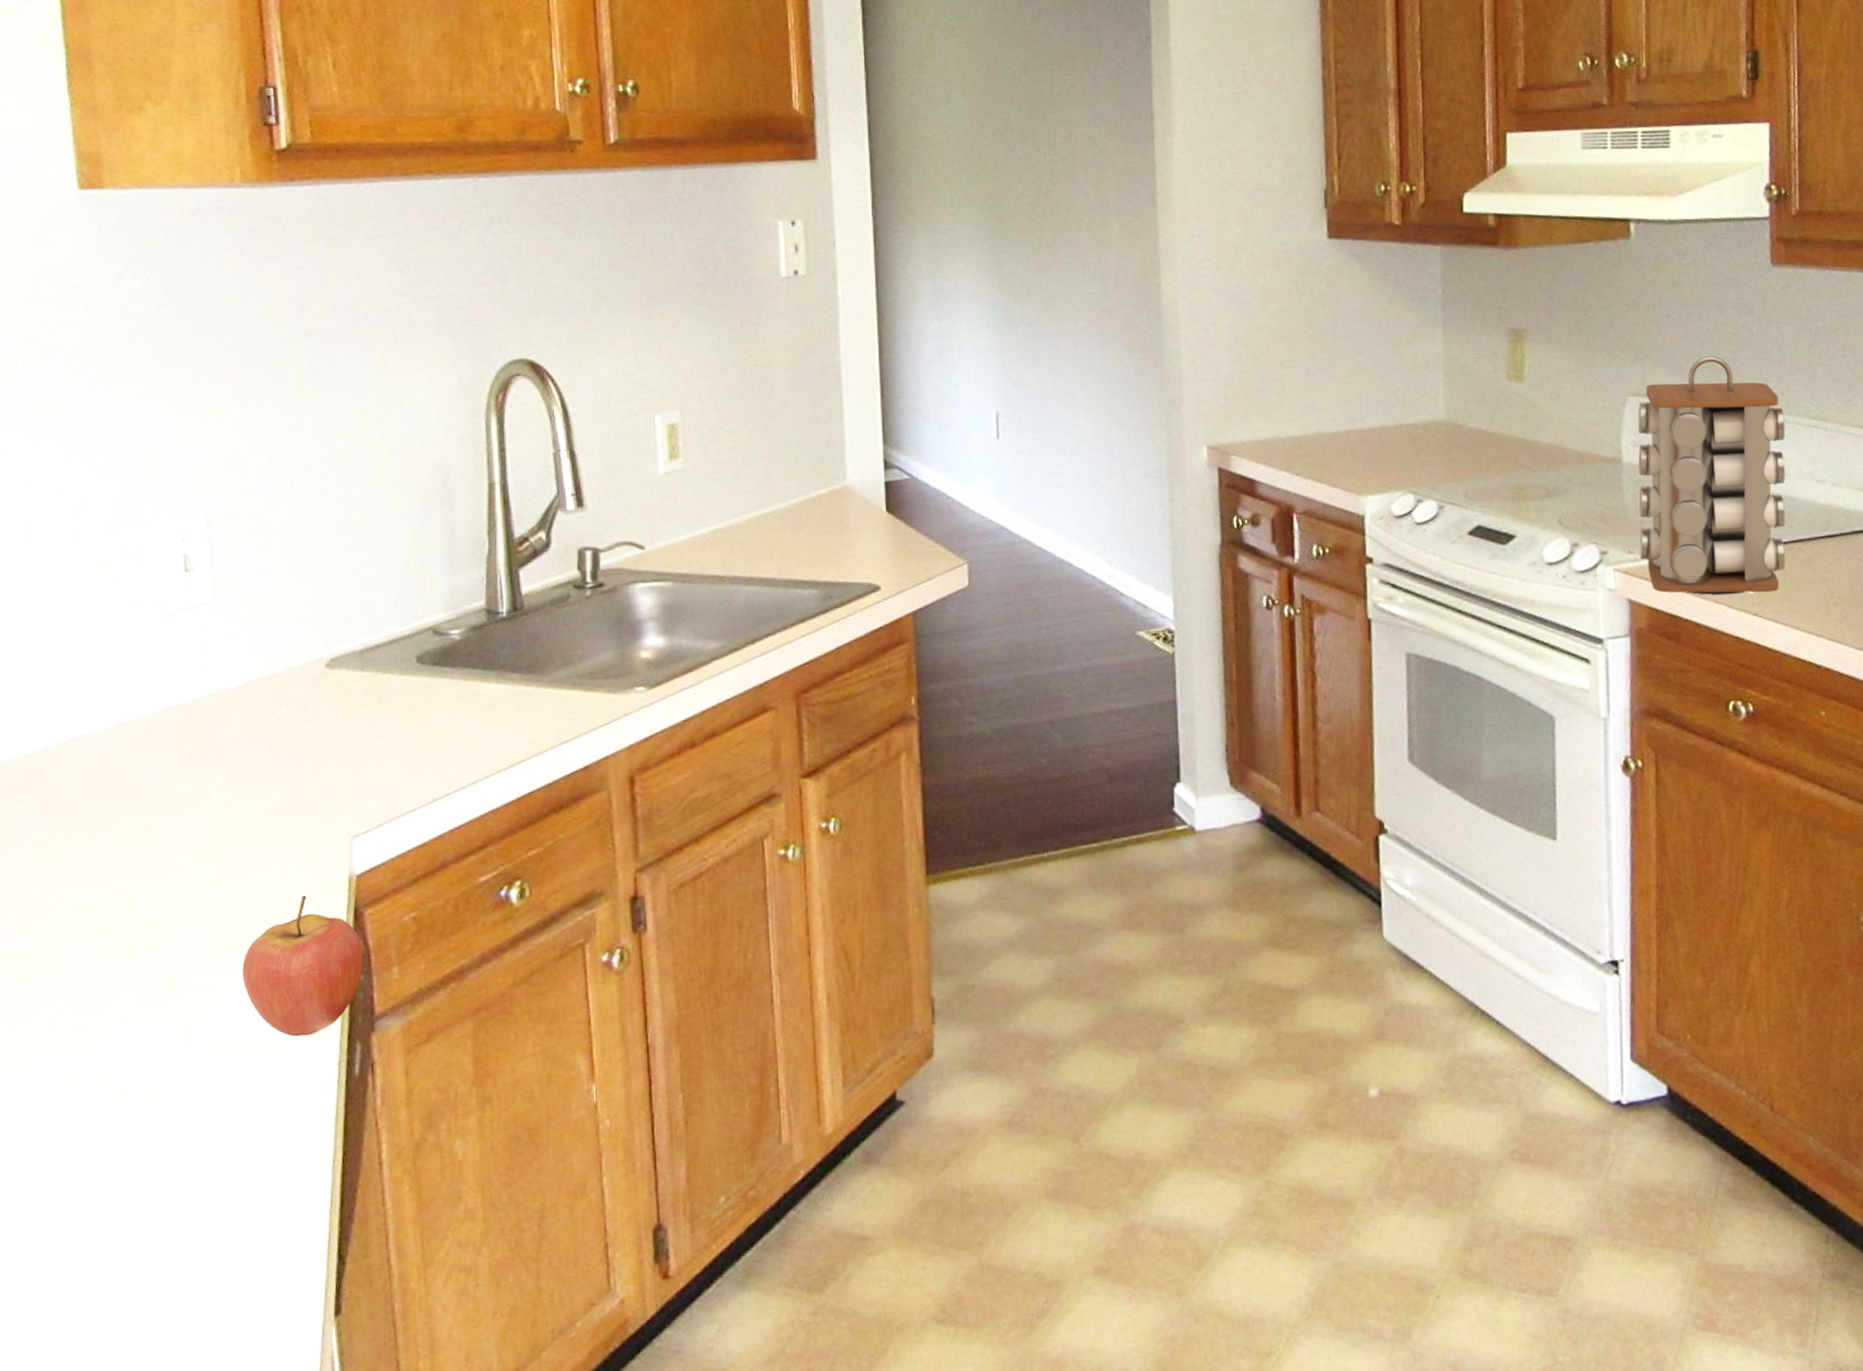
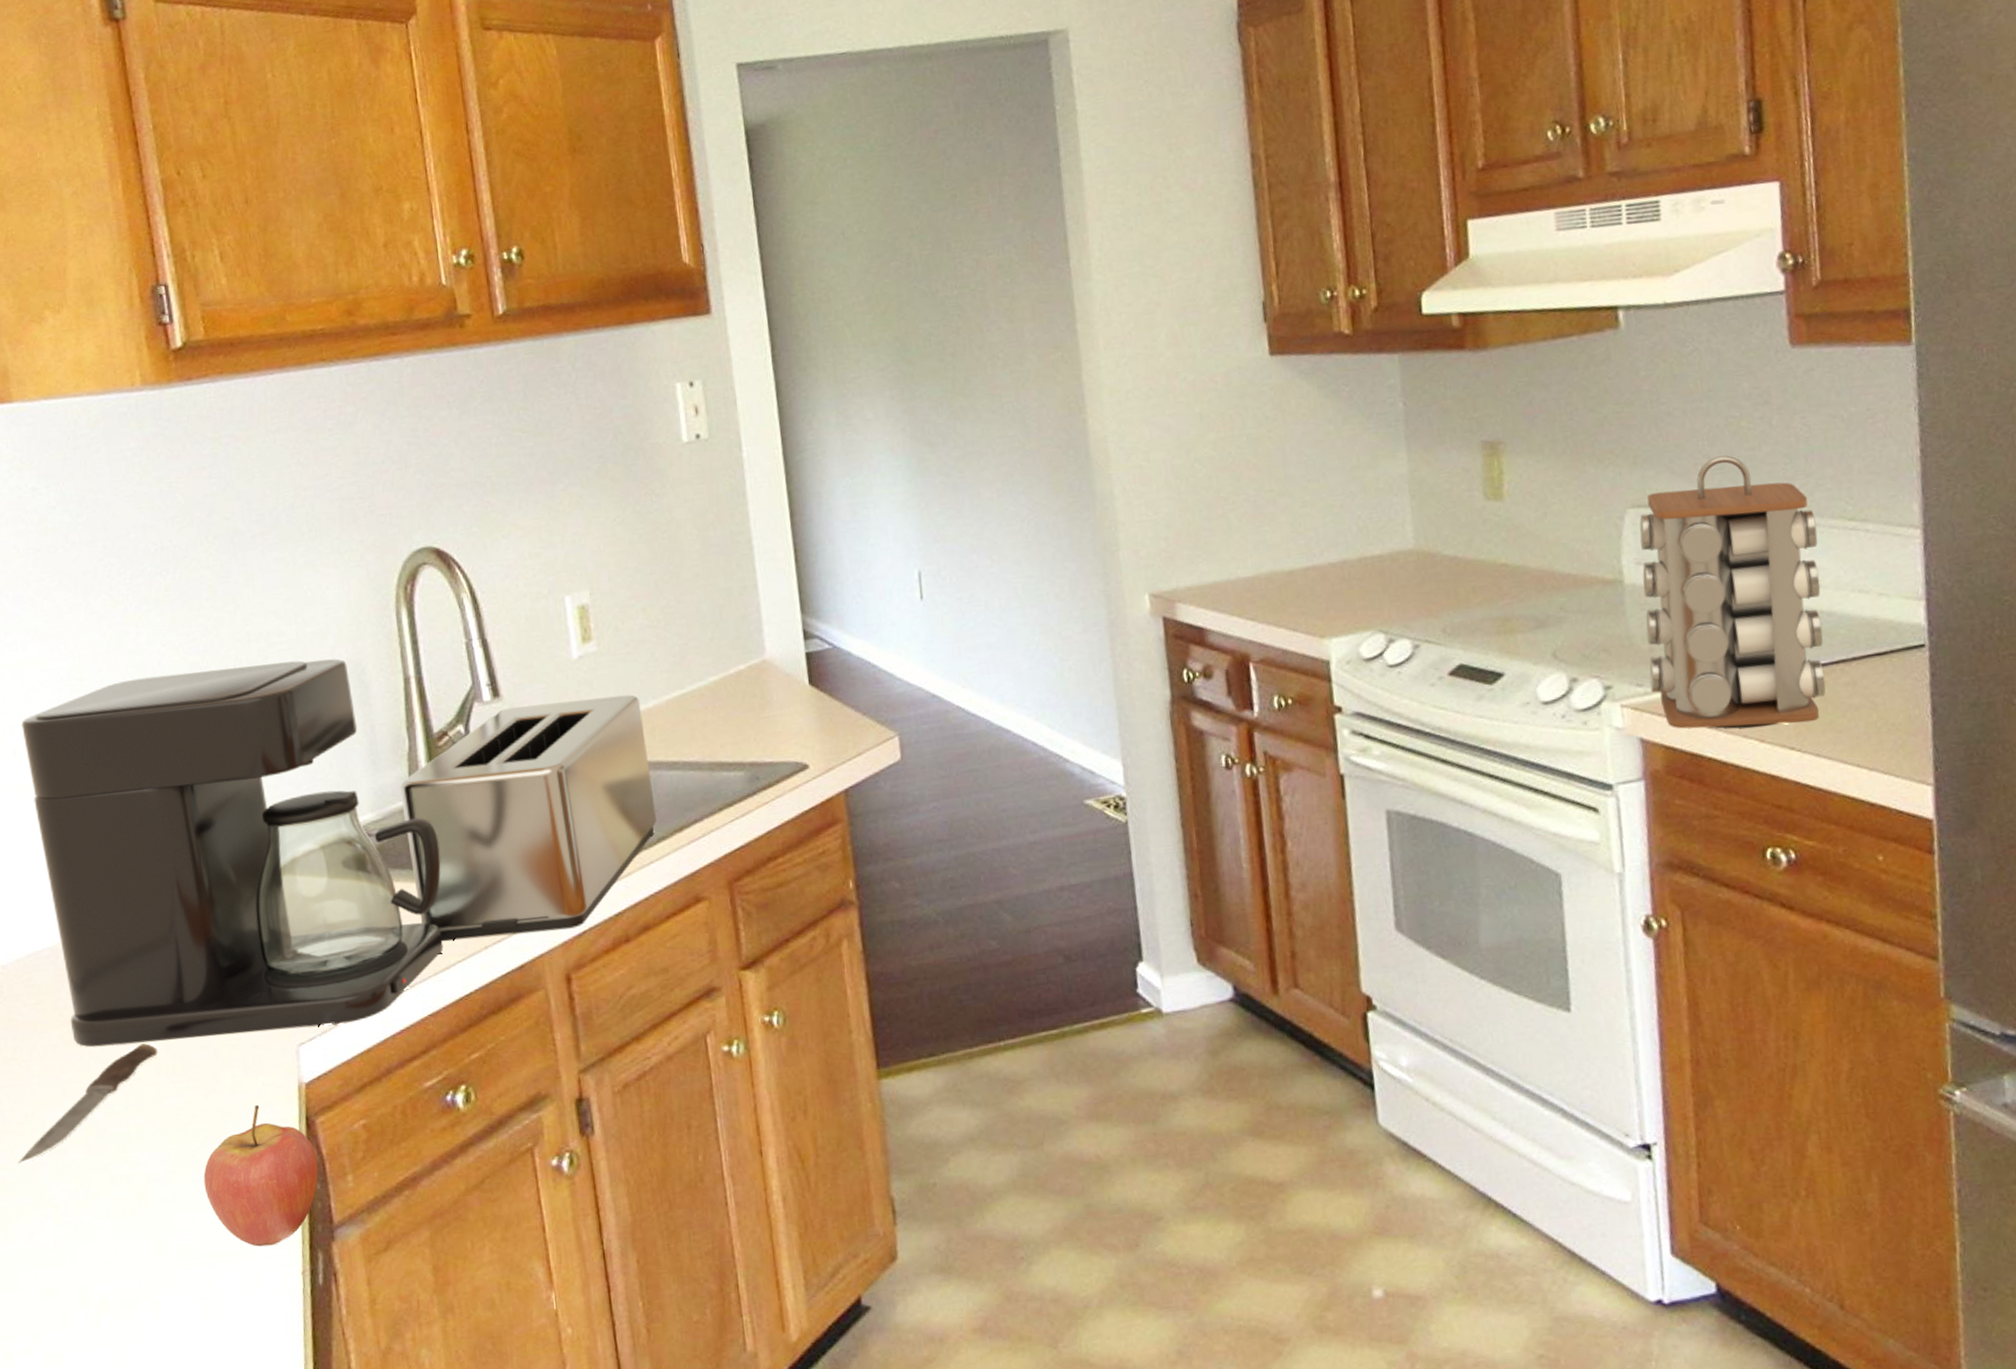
knife: none [43,831,204,949] -> present [17,1043,158,1164]
coffee maker: none [86,461,512,834] -> present [21,659,443,1048]
toaster: none [475,511,730,741] -> present [399,694,657,942]

